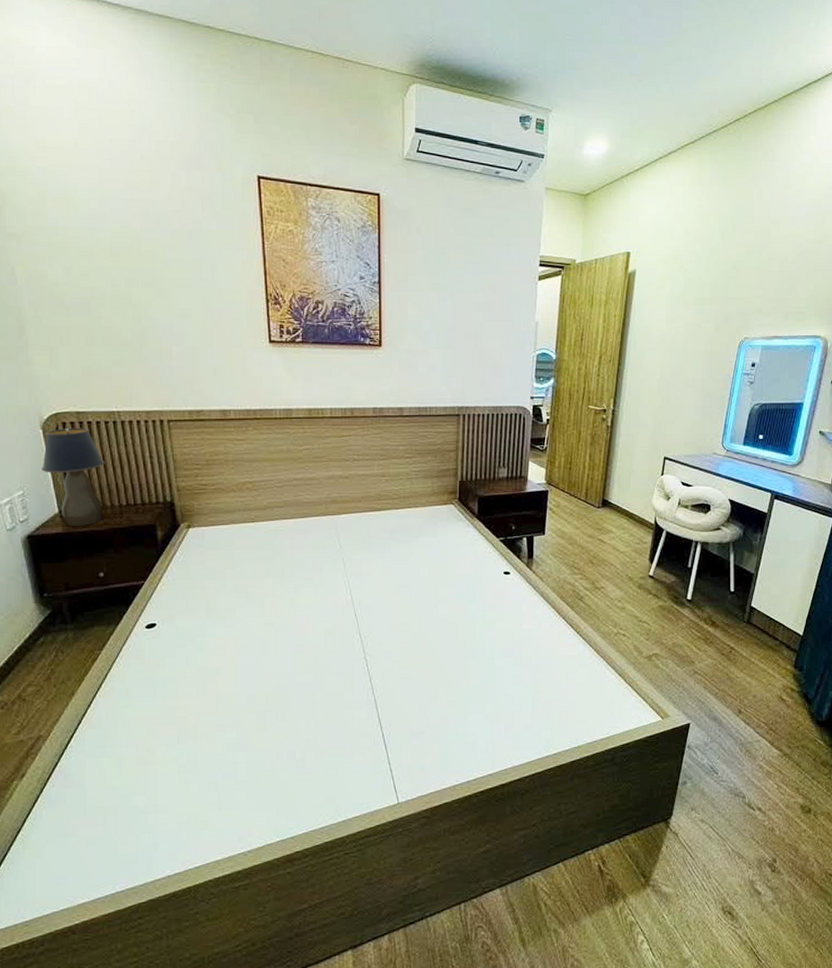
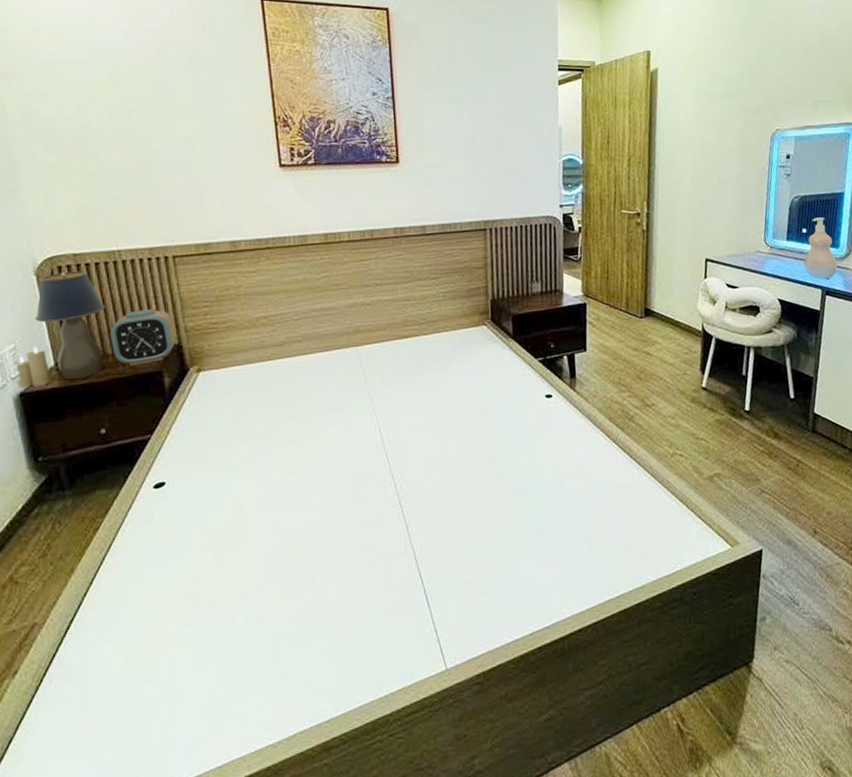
candle: none [23,494,56,532] -> present [14,346,51,389]
alarm clock: none [109,468,169,518] -> present [110,309,176,366]
soap bottle: none [757,425,789,484] -> present [804,217,838,279]

